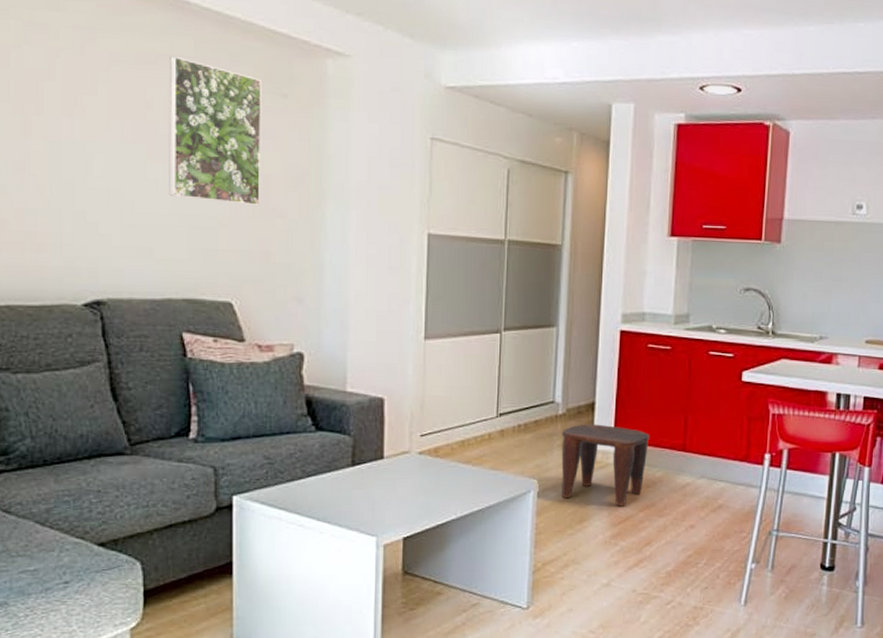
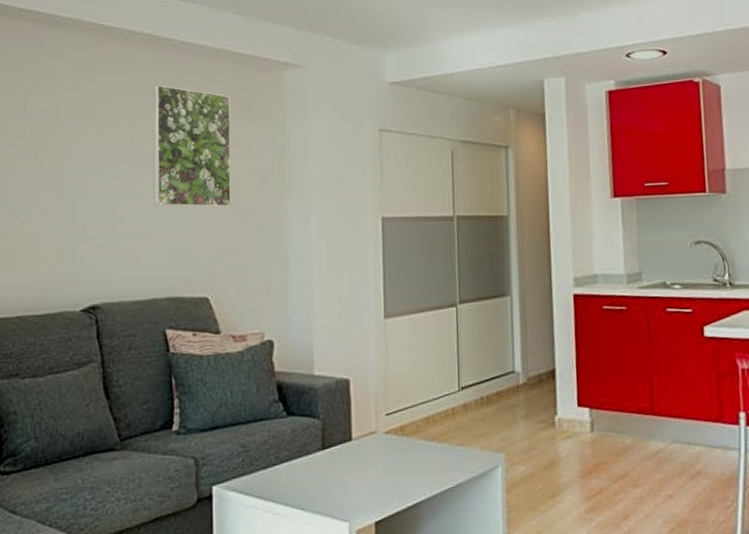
stool: present [561,424,650,506] -> none [525,391,615,478]

